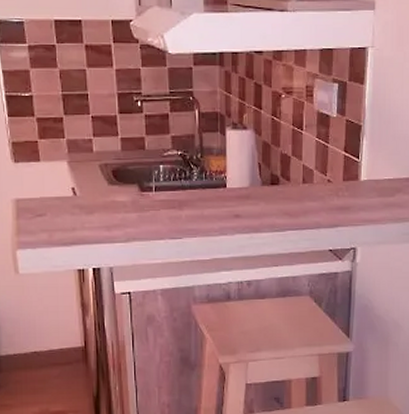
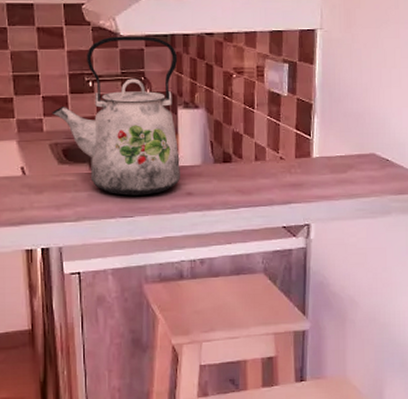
kettle: none [101,54,228,217] -> present [52,36,180,196]

